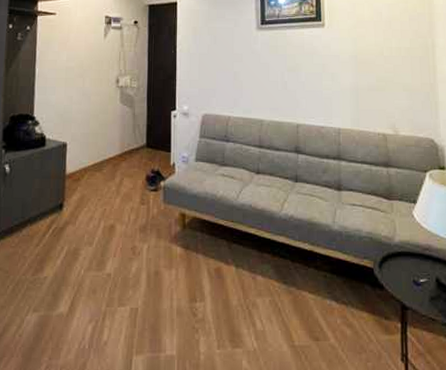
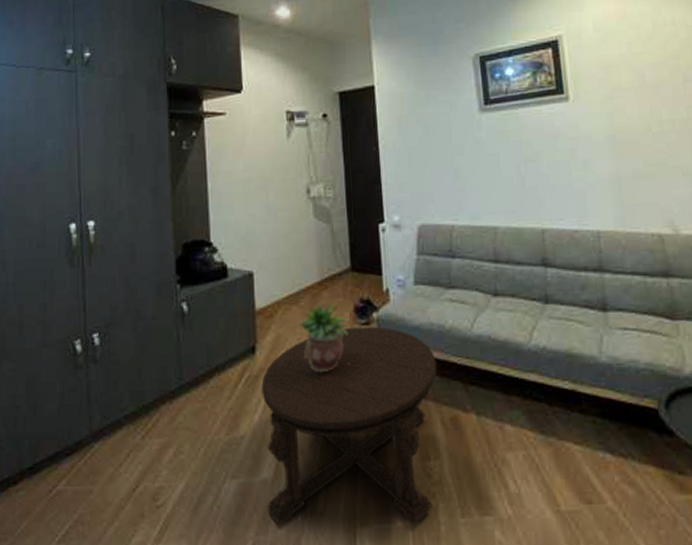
coffee table: none [60,192,208,352] -> present [261,326,437,525]
potted plant: none [100,170,142,228] -> present [298,302,350,373]

